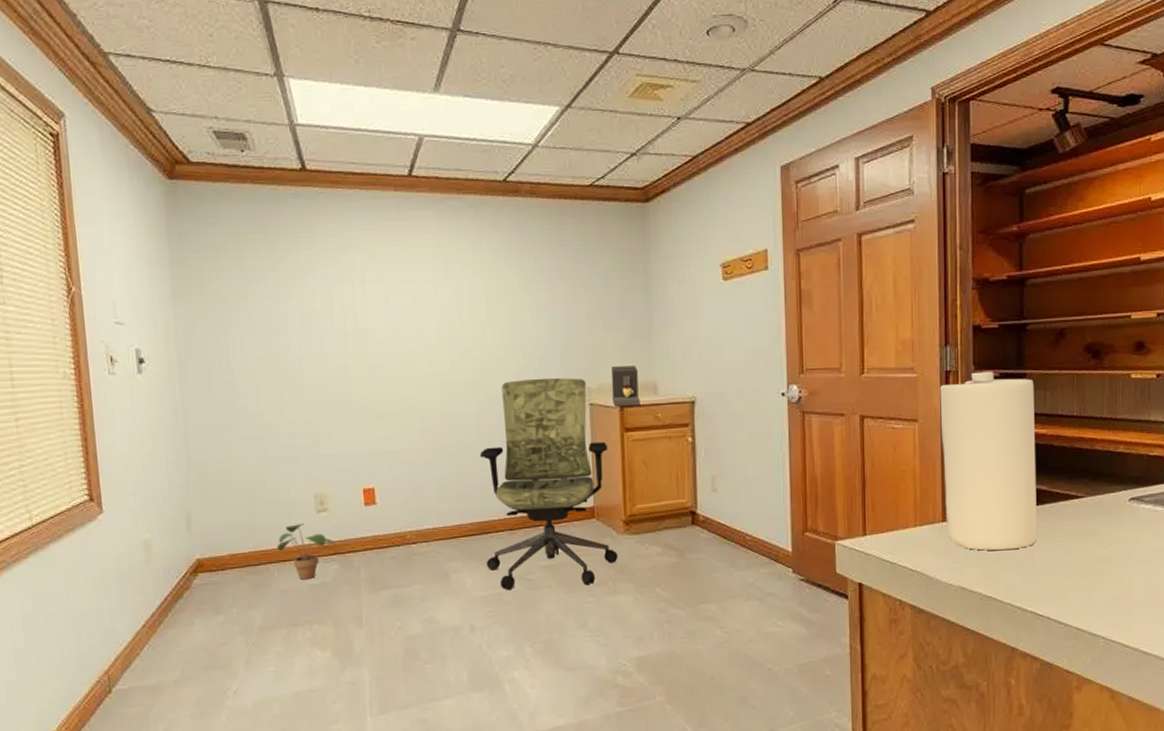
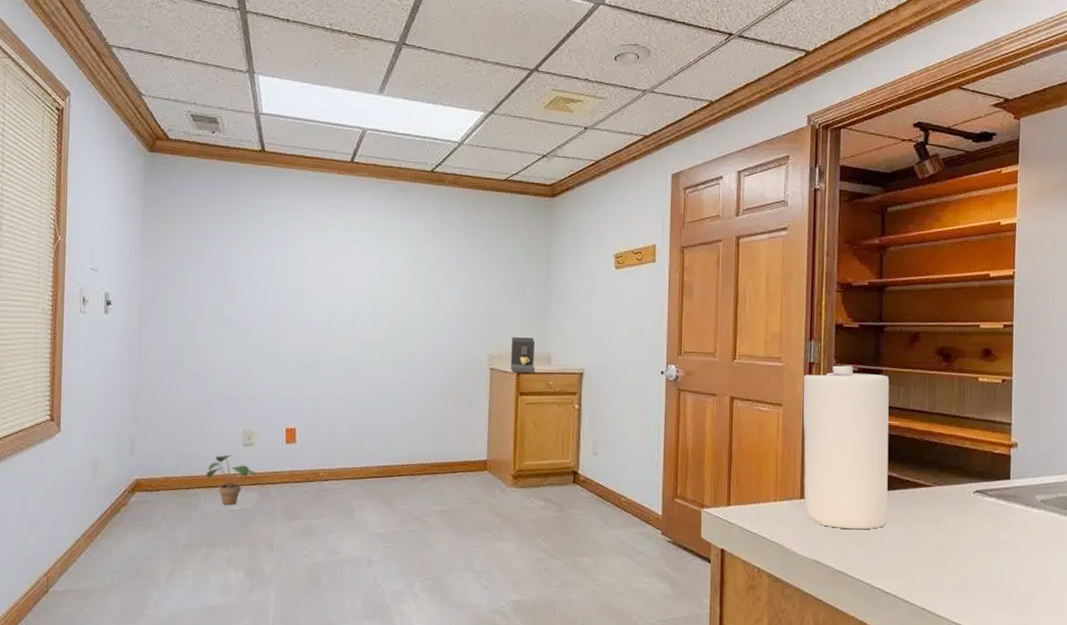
office chair: present [479,378,618,591] -> none [387,342,505,531]

